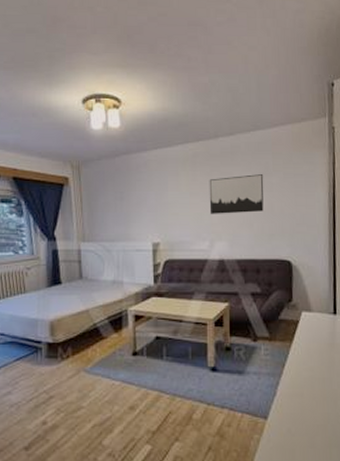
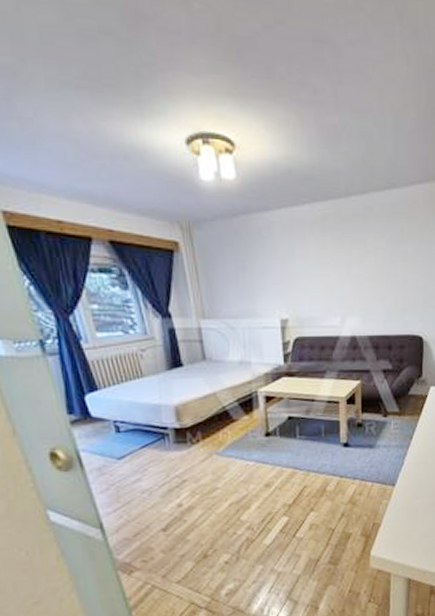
wall art: present [209,174,264,214] -> none [340,241,398,287]

